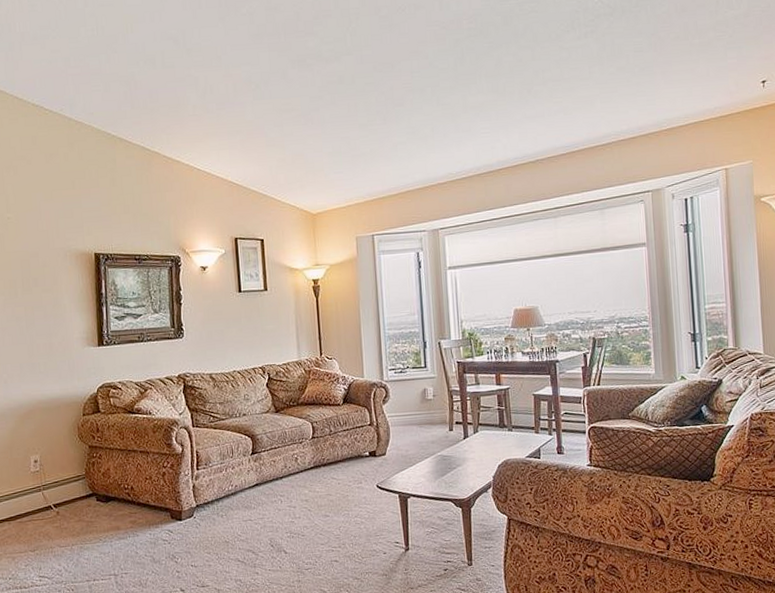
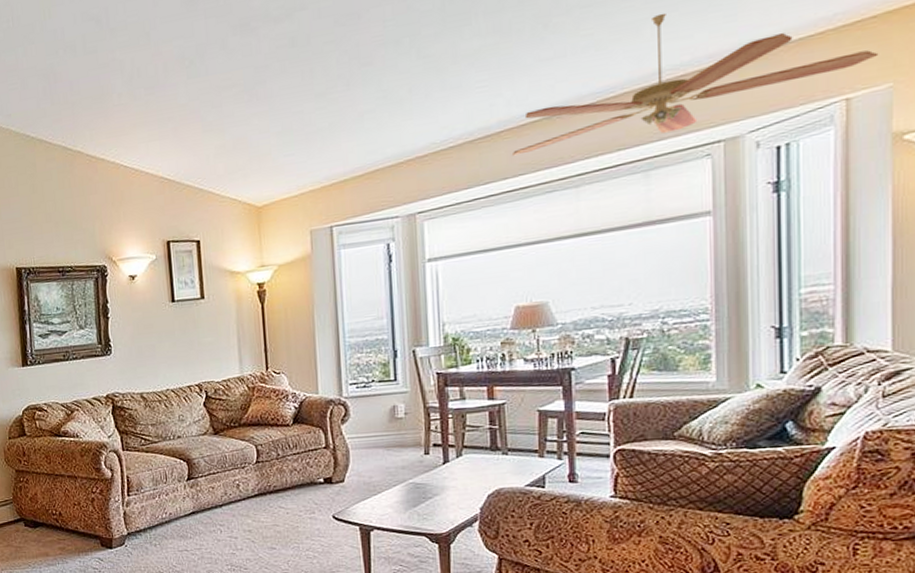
ceiling fan: none [508,92,743,189] -> present [511,13,879,156]

